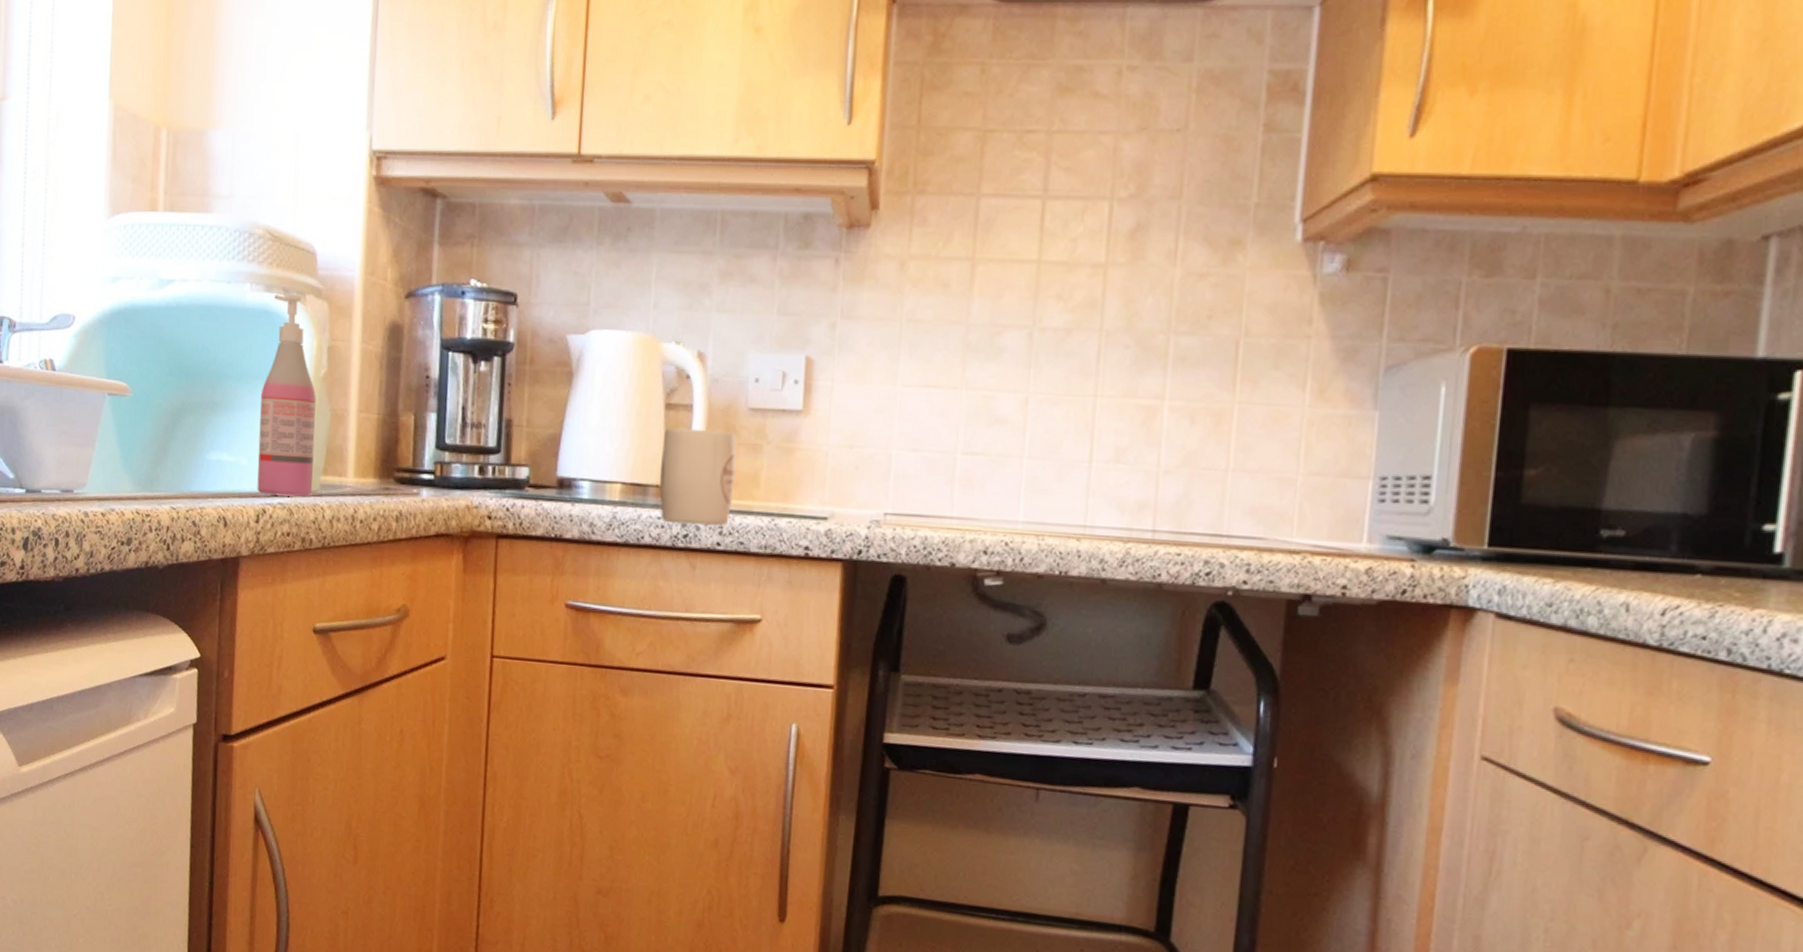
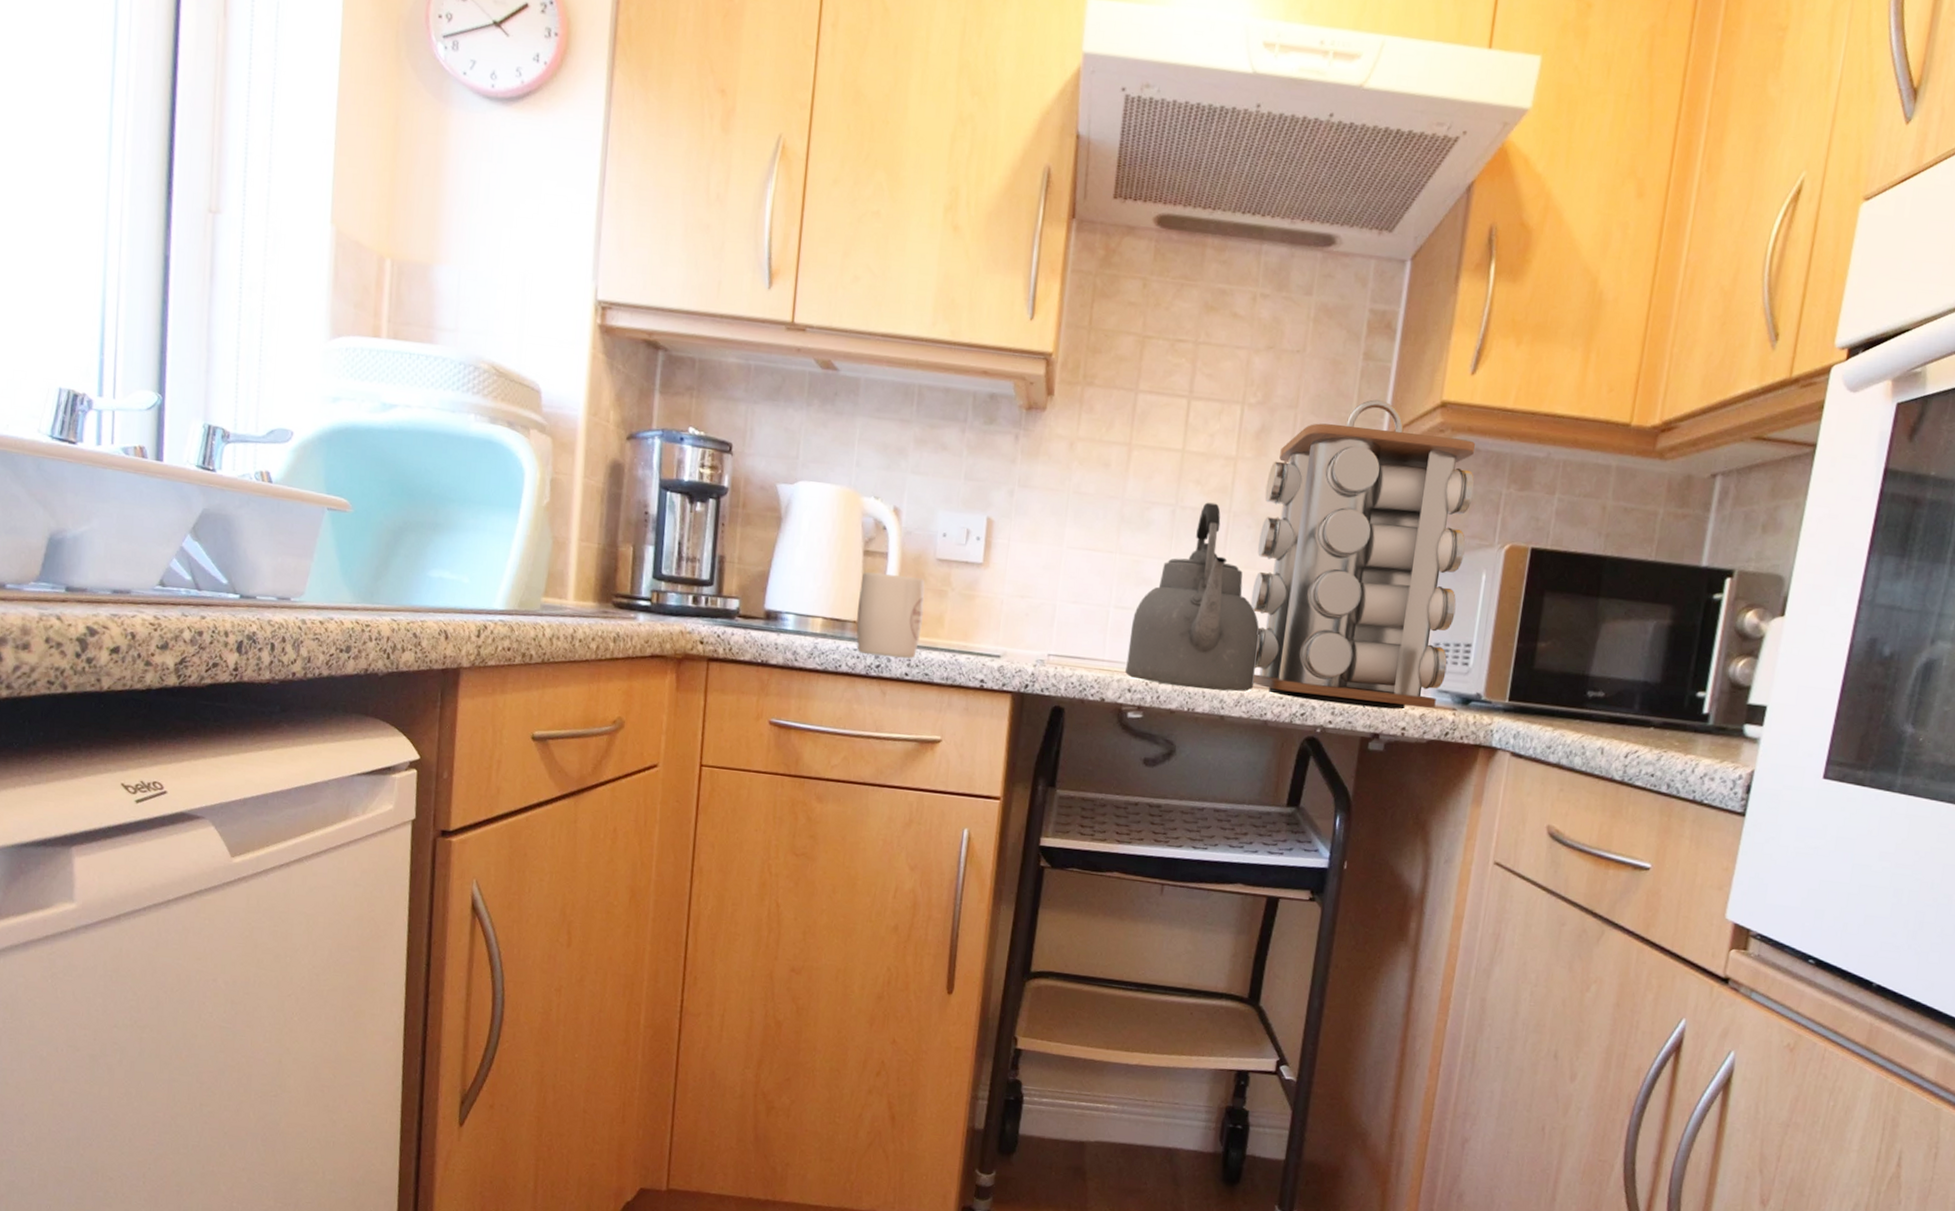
soap dispenser: present [257,295,316,497] -> none [478,427,539,616]
kettle: none [979,320,1147,549] -> present [1125,502,1260,692]
spice rack: none [1133,179,1423,564] -> present [1250,399,1476,710]

